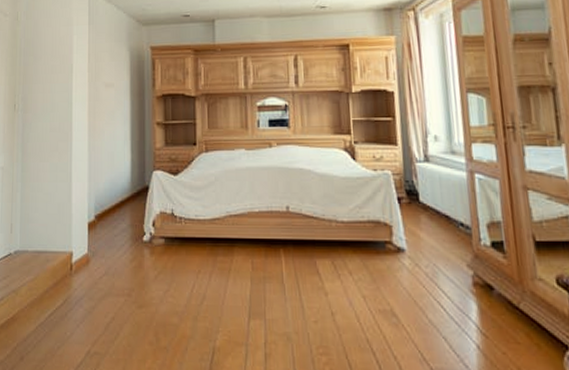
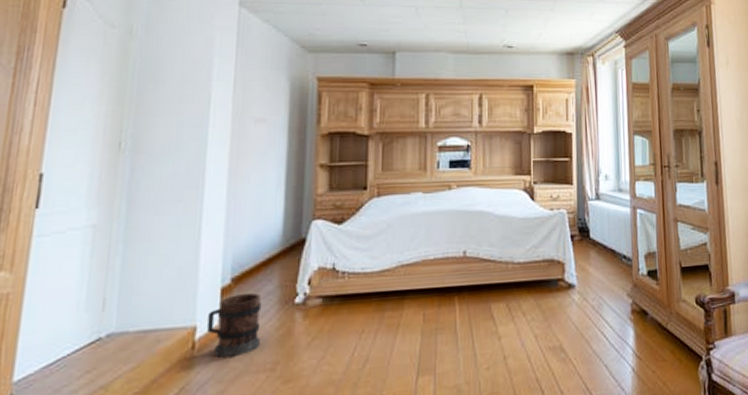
wooden barrel: none [80,228,118,281] -> present [207,292,262,358]

